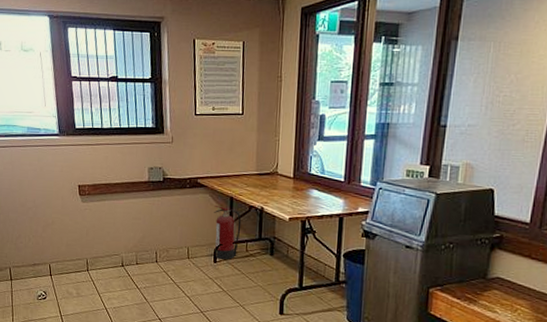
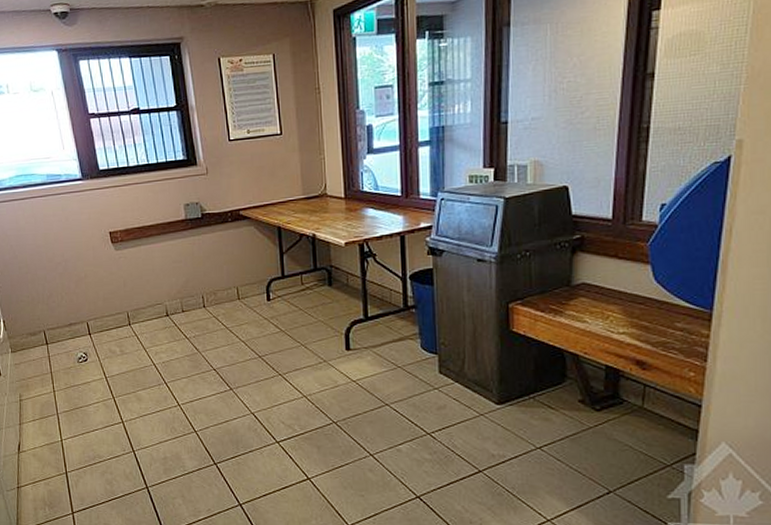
fire extinguisher: present [214,206,242,260] -> none [261,238,293,297]

